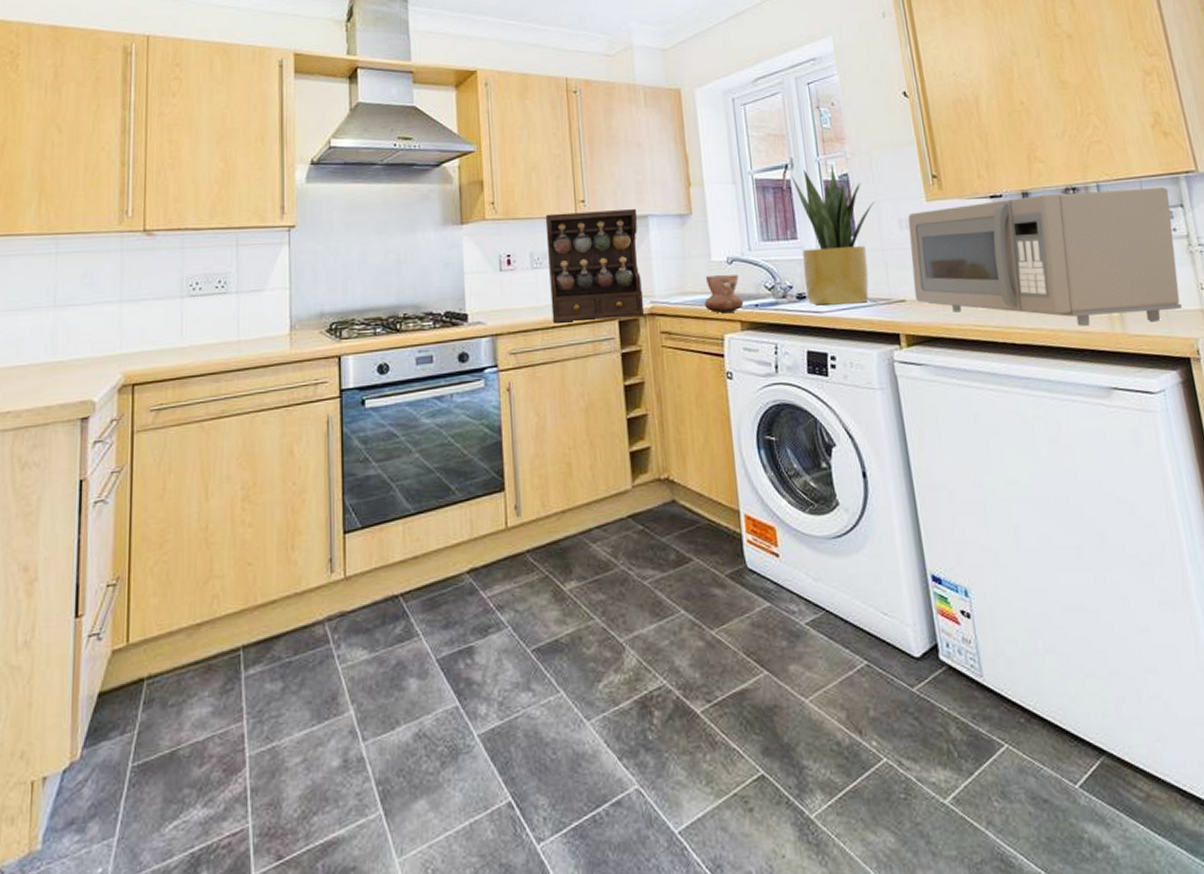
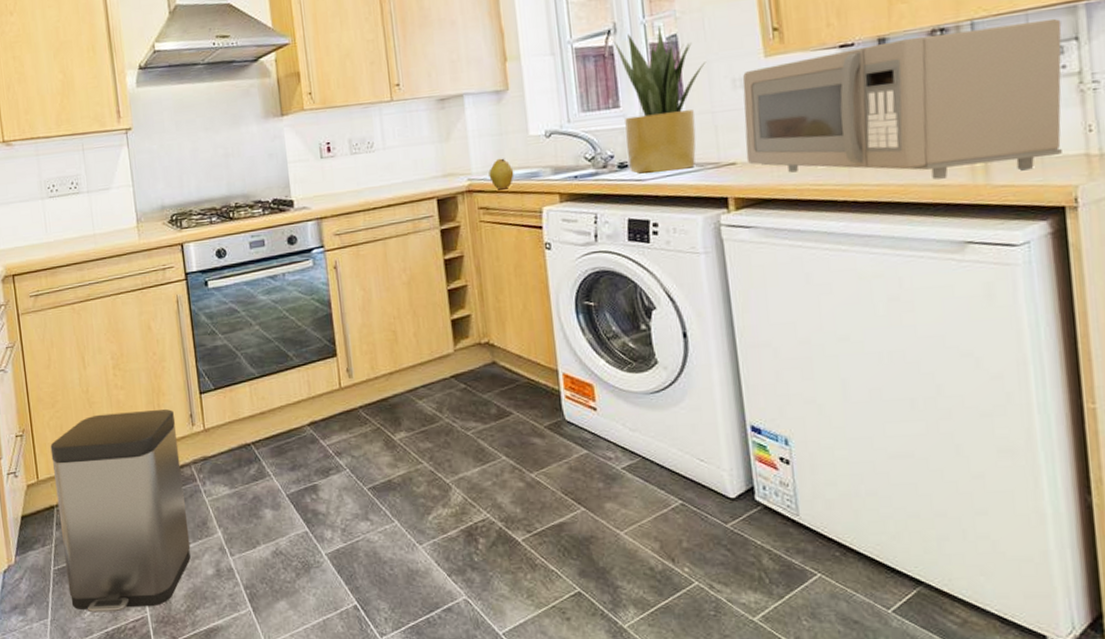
pedal bin: none [148,552,314,826] -> present [50,409,191,613]
spice rack: present [545,208,644,323] -> none [361,88,461,205]
fruit: none [671,282,697,315] -> present [489,158,514,190]
ceramic jug: present [704,274,744,313] -> none [522,147,563,187]

